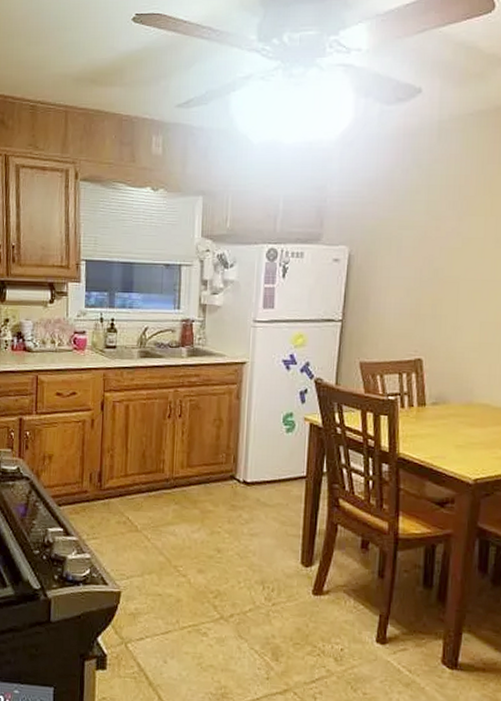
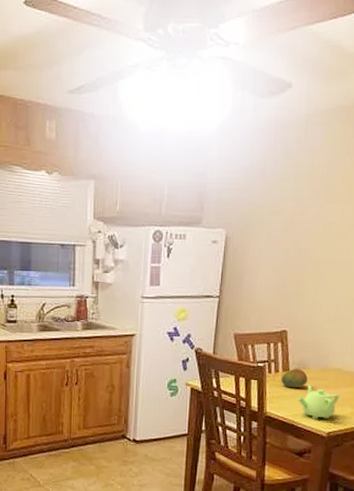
fruit: none [415,403,448,426] -> present [280,368,308,388]
teapot: none [436,422,488,464] -> present [297,384,340,420]

